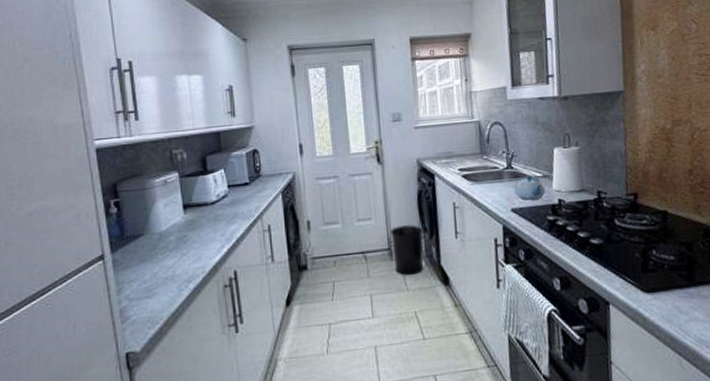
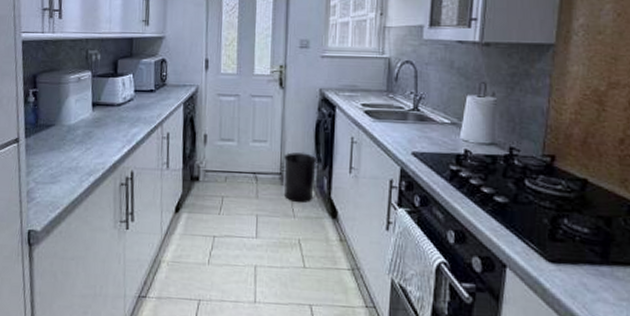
teapot: present [514,174,546,200] -> none [418,119,452,146]

